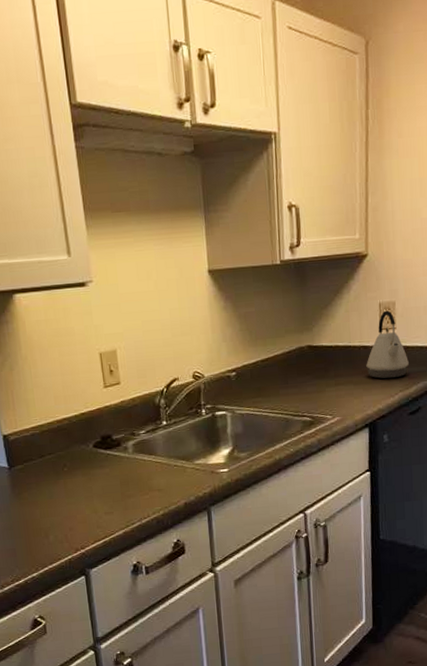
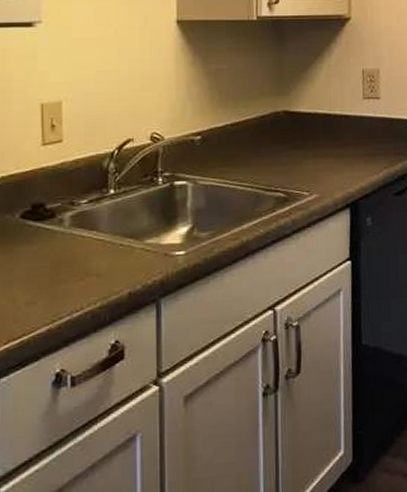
kettle: present [366,310,409,379] -> none [348,78,394,154]

